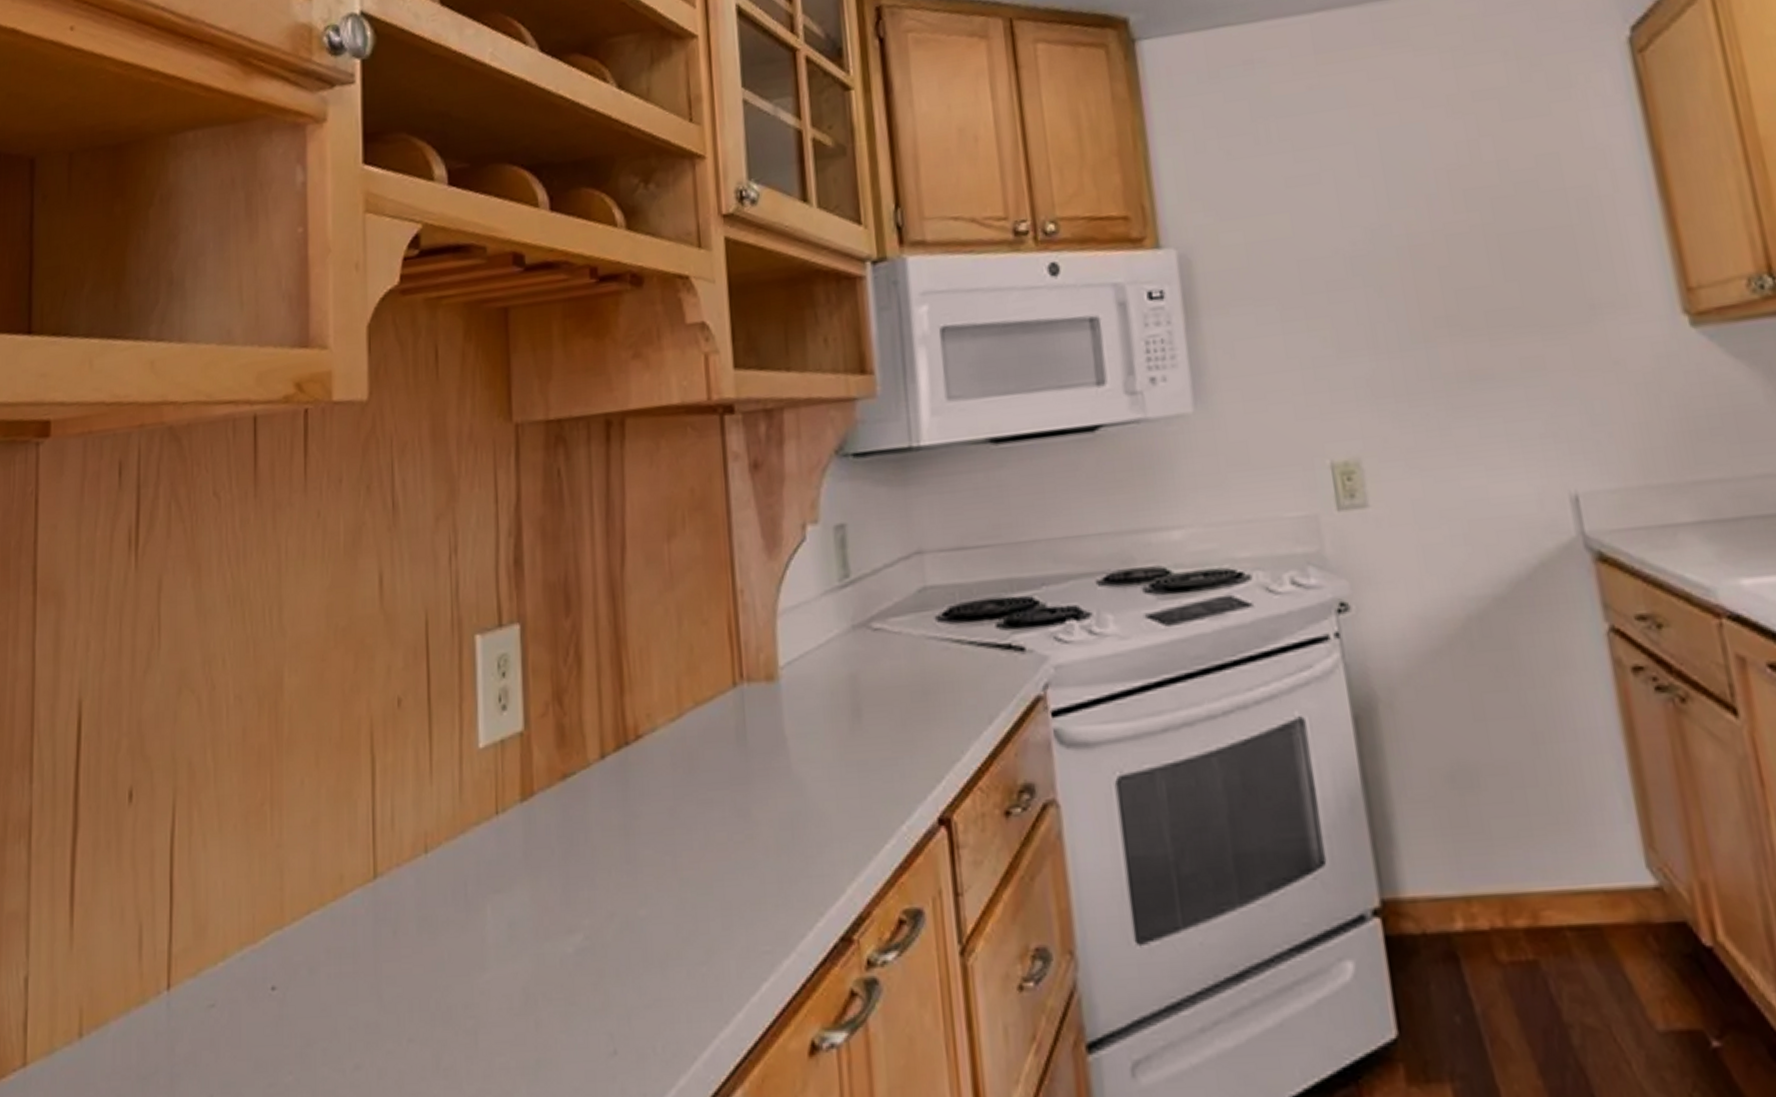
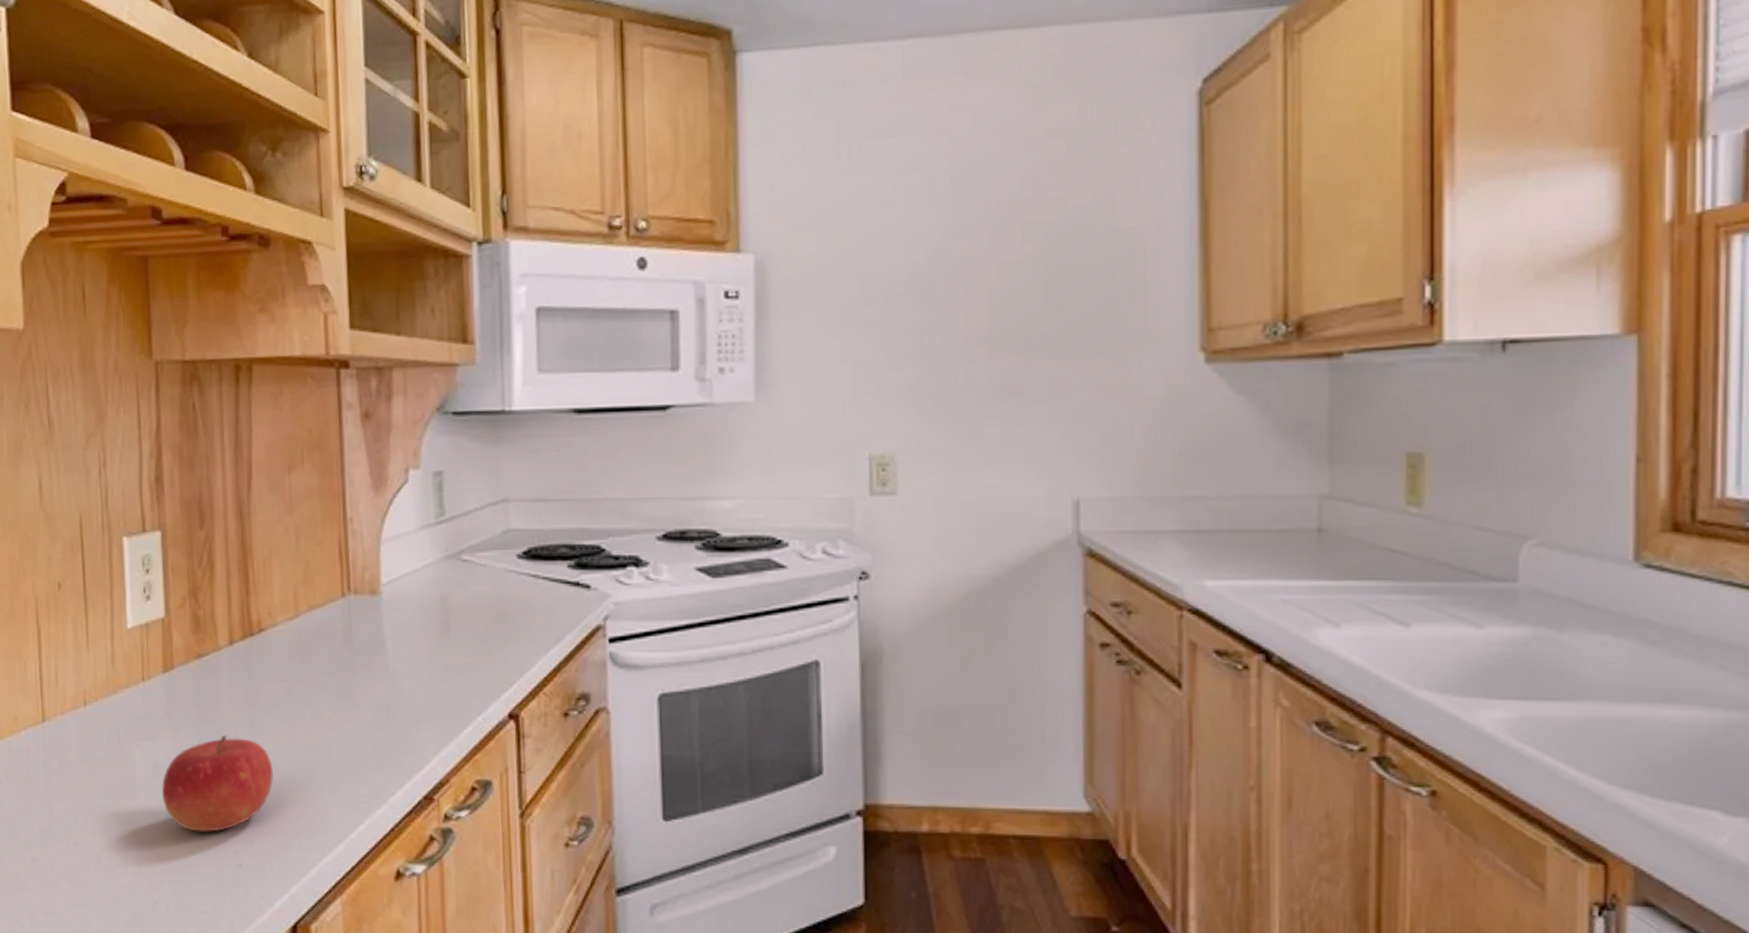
fruit: none [518,876,655,1011] -> present [162,734,273,832]

